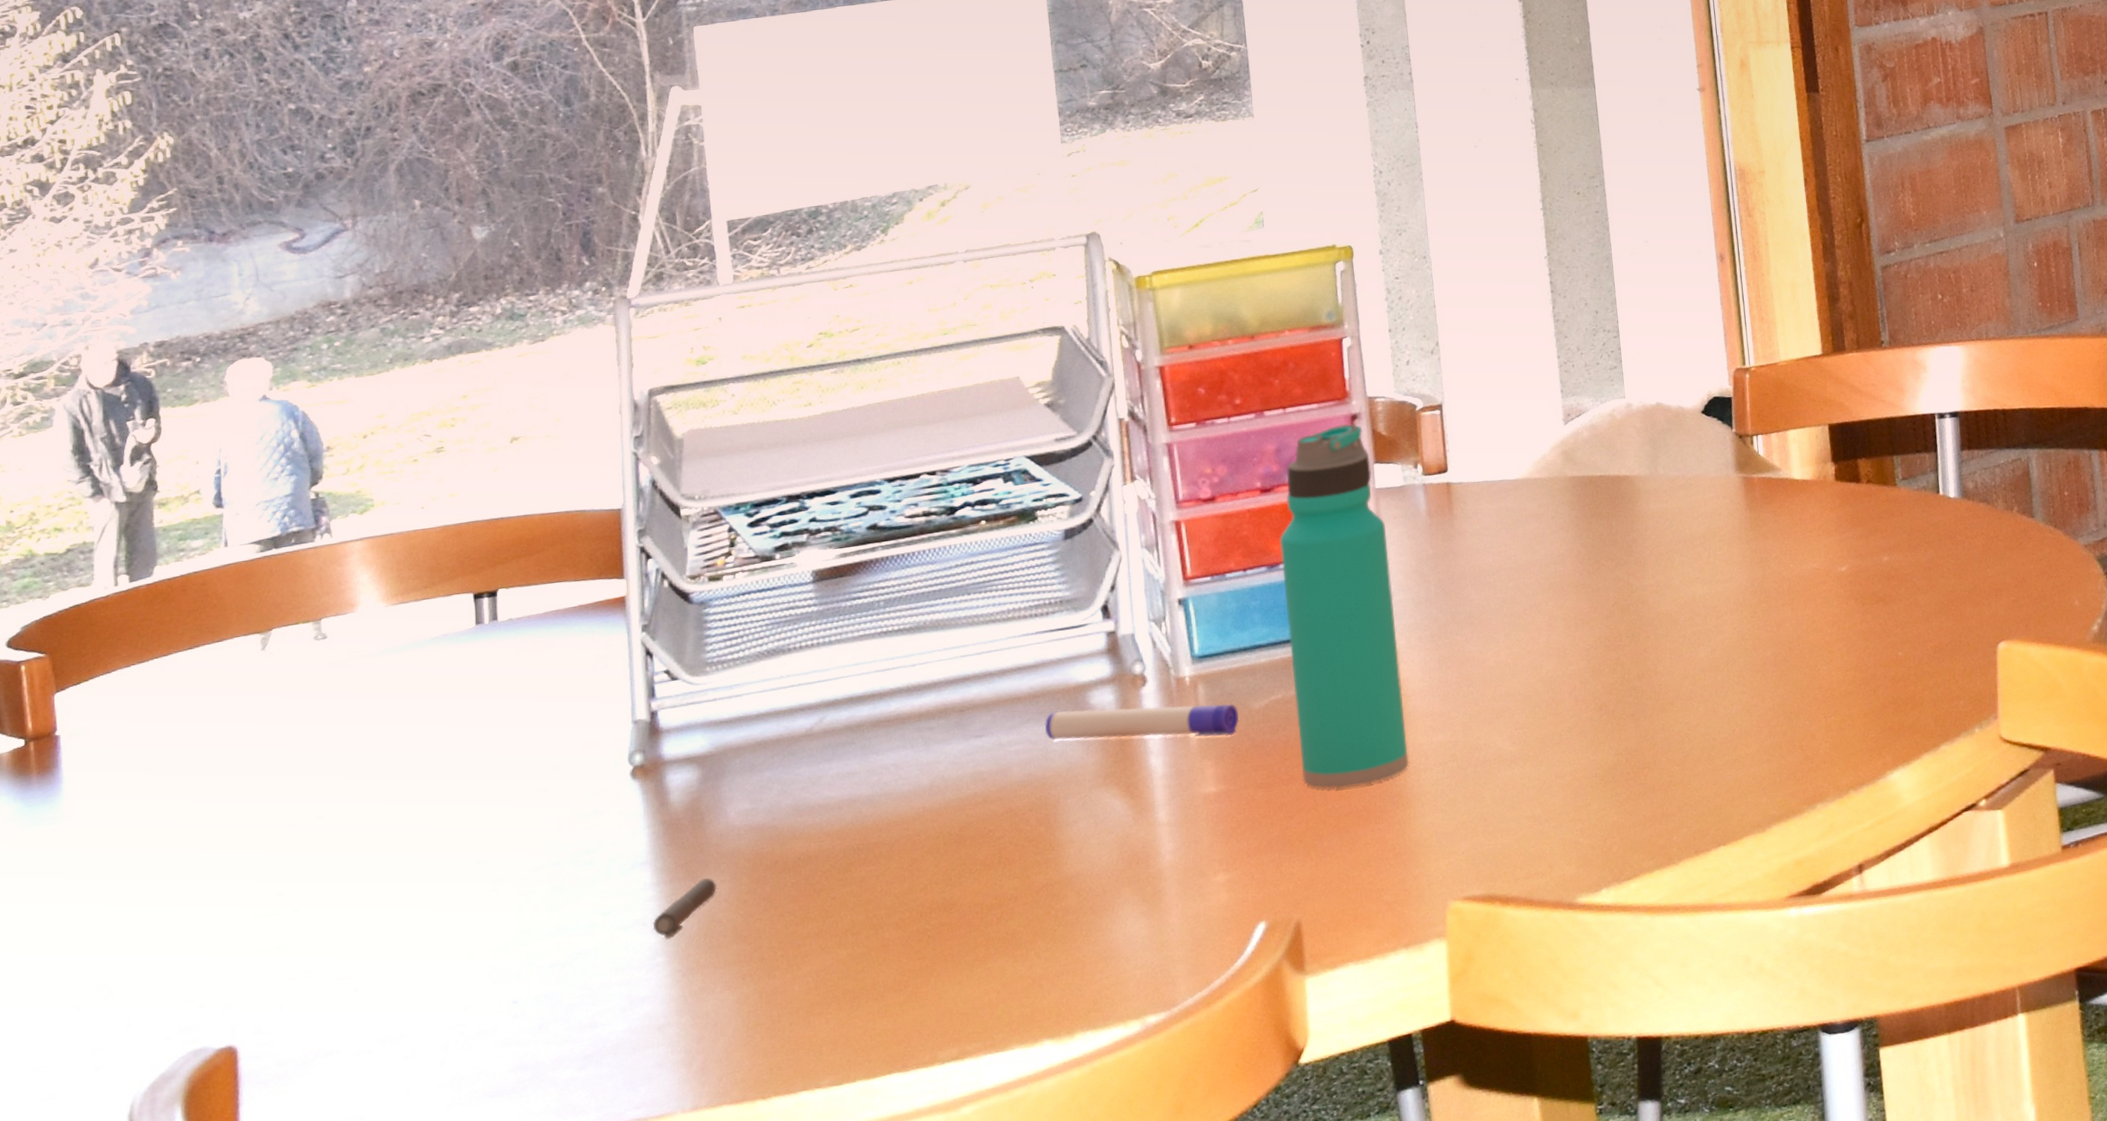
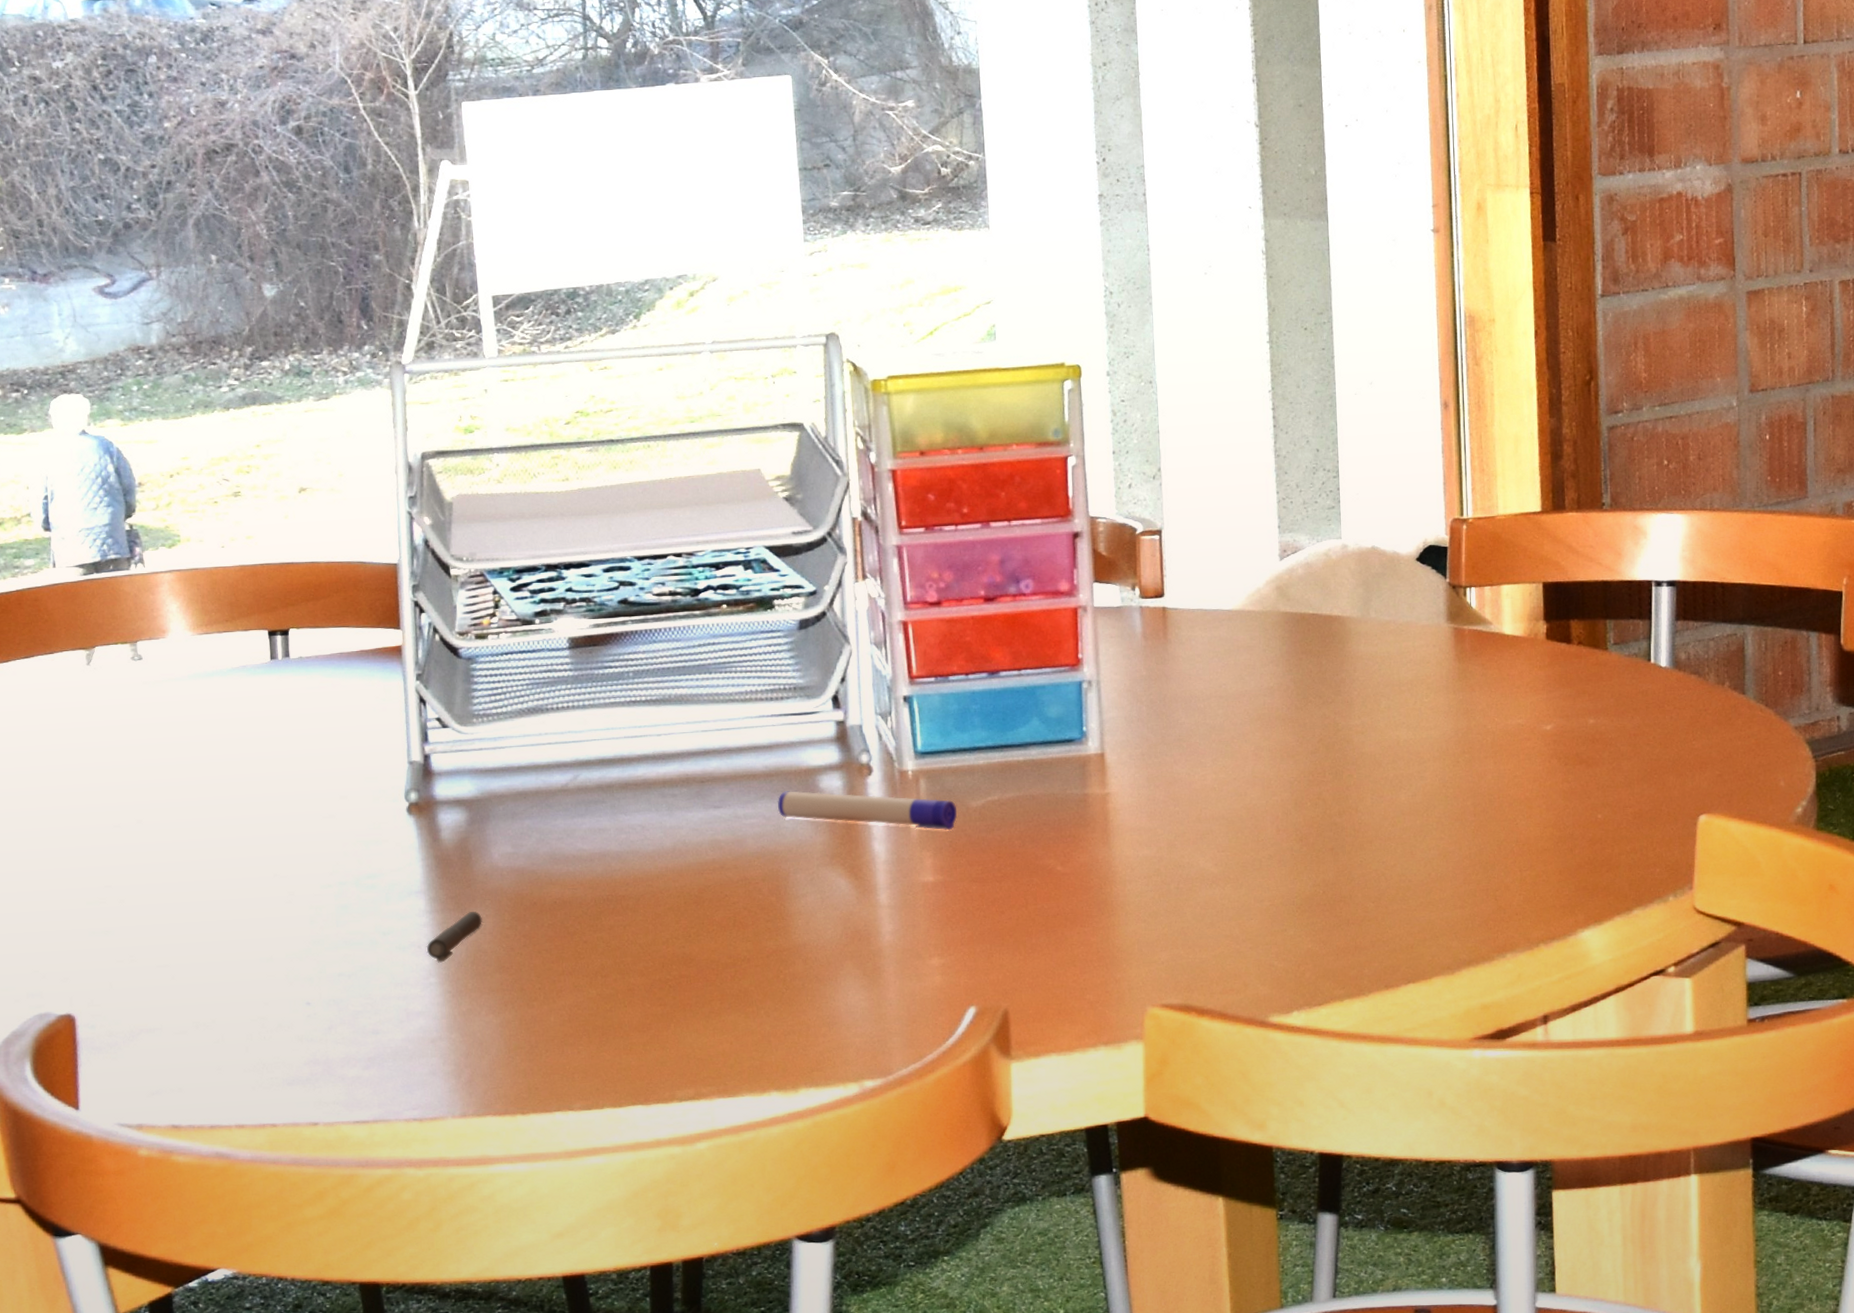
water bottle: present [1279,424,1409,789] -> none [1000,541,1115,890]

